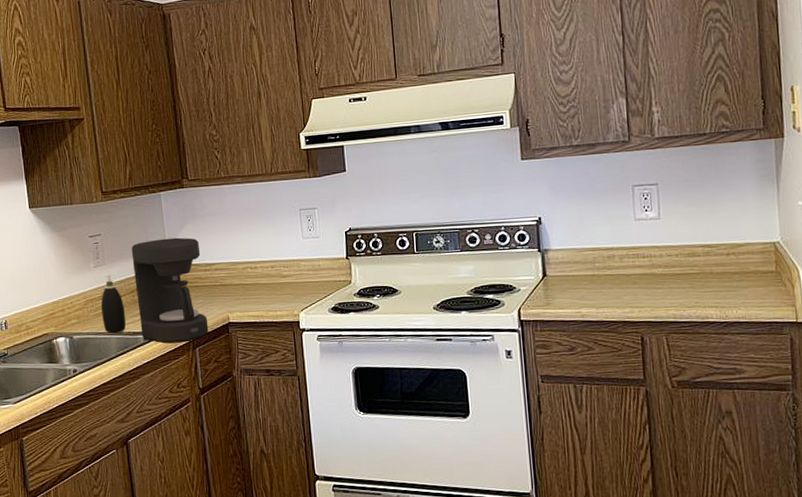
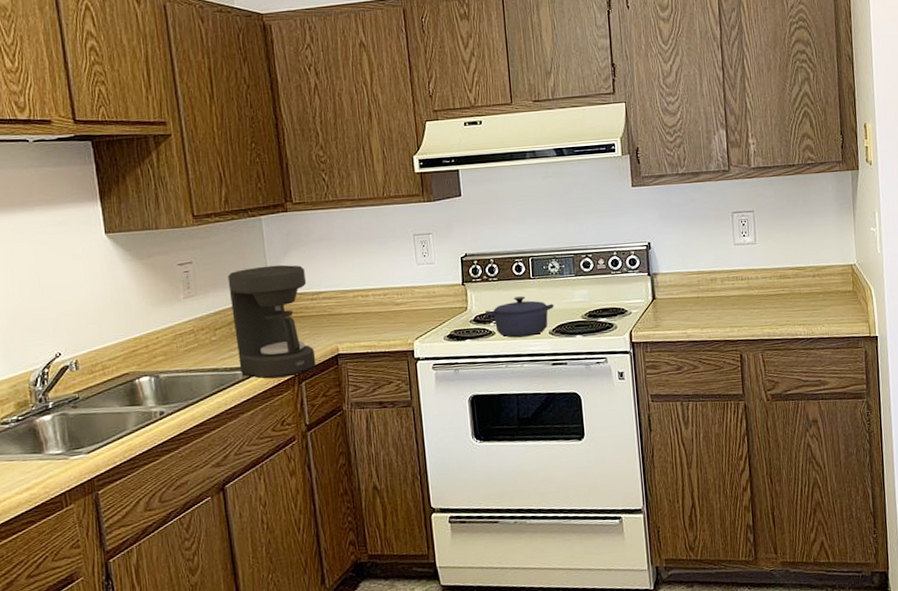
soap dispenser: present [100,274,126,333] -> none [192,306,222,370]
cooking pot: none [369,270,439,313] -> present [485,295,554,338]

